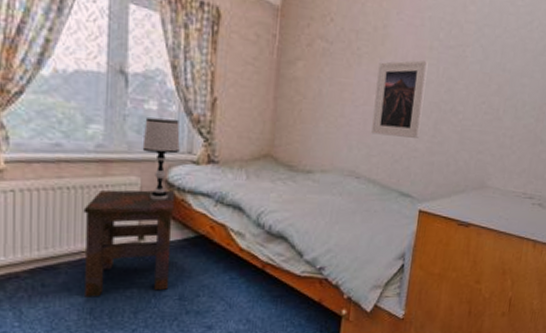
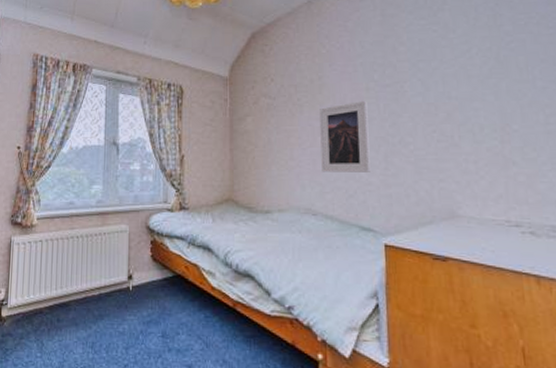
side table: present [83,189,175,297] -> none [88,235,156,332]
table lamp: present [142,118,180,201] -> none [129,176,158,244]

